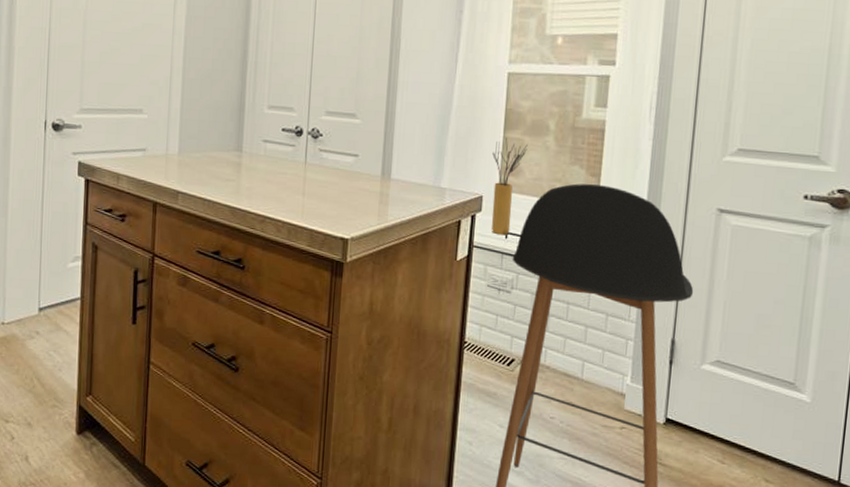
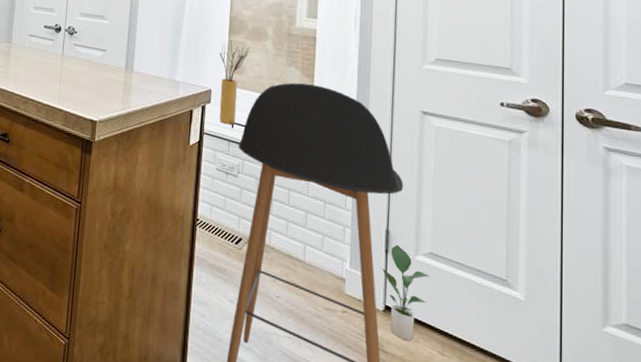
potted plant: none [665,354,714,453] -> present [382,244,429,341]

